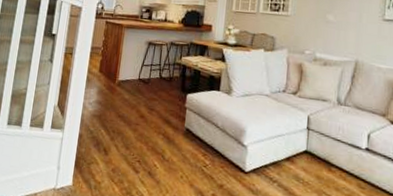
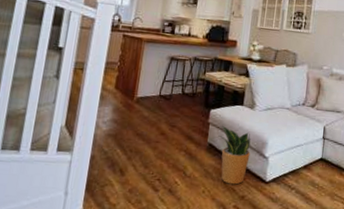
potted plant: none [195,110,228,173] -> present [218,125,251,185]

